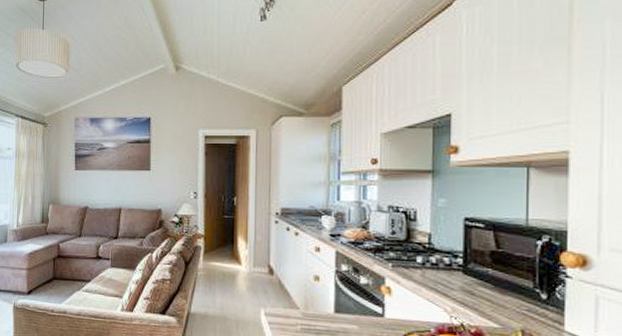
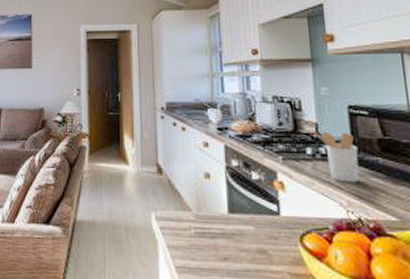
utensil holder: none [425,240,469,291] -> present [312,130,359,183]

